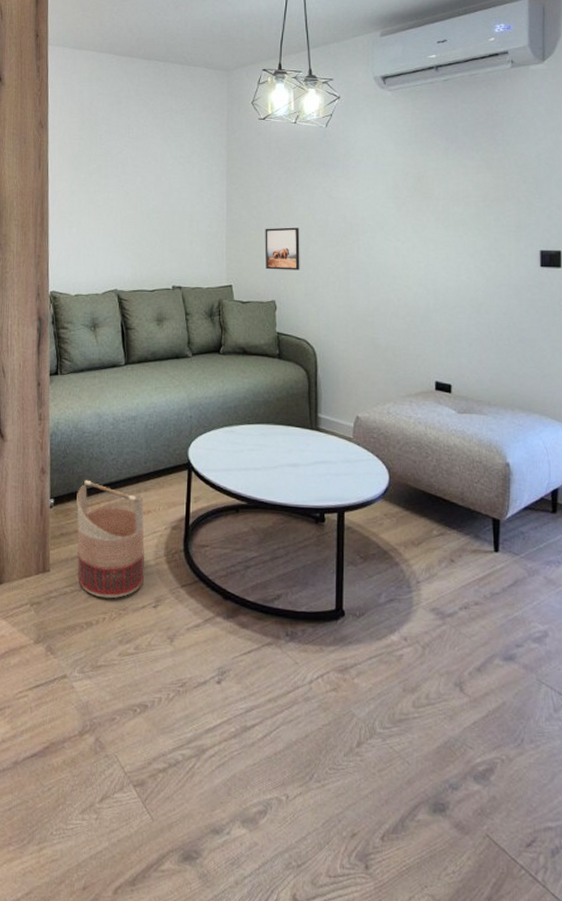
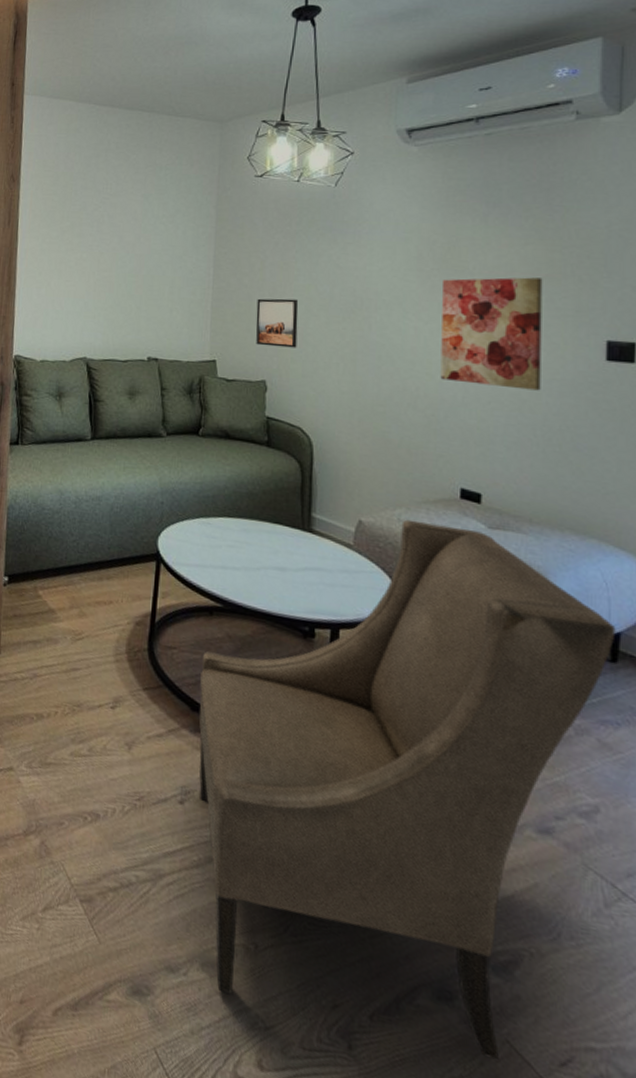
basket: present [76,479,145,599] -> none [30,560,106,692]
armchair: none [229,412,555,853] -> present [198,519,616,1061]
wall art: none [414,200,493,295] -> present [440,277,543,391]

